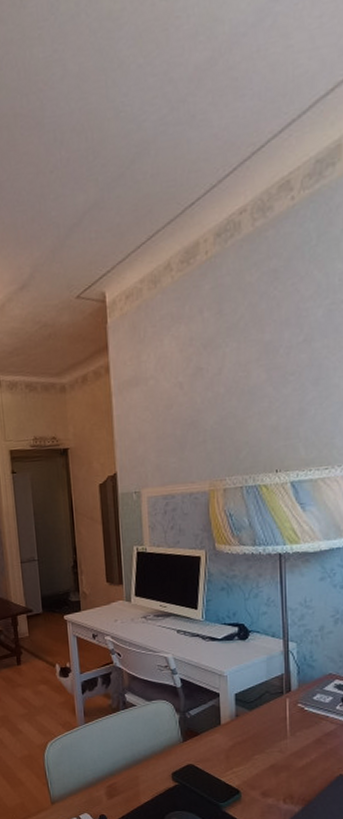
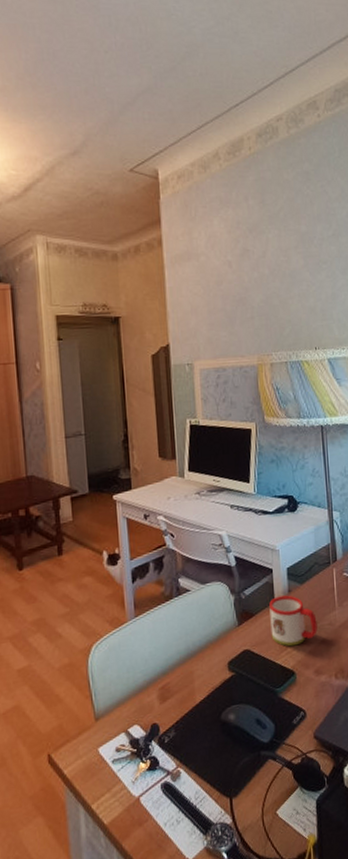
mug: none [215,719,266,767] -> present [269,595,318,647]

